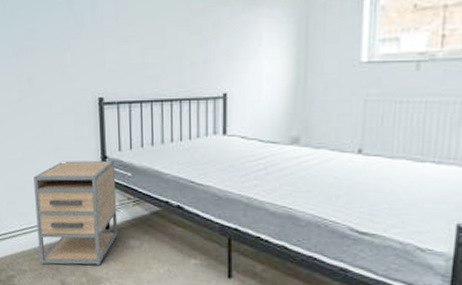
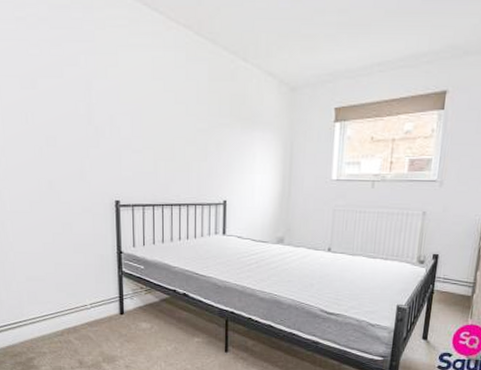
nightstand: present [33,160,118,265] -> none [53,255,131,347]

